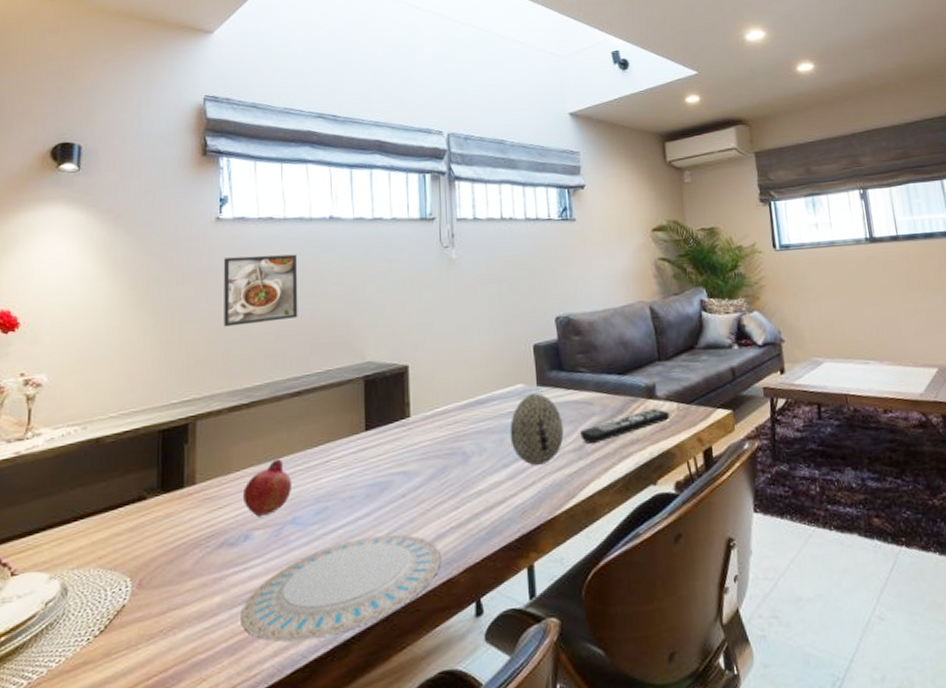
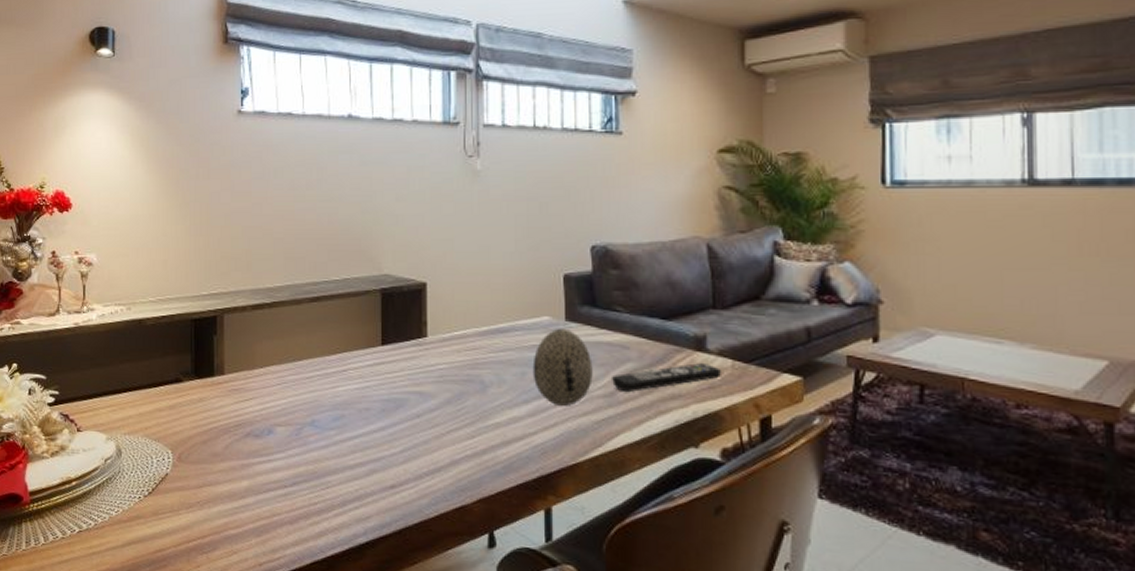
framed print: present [223,254,298,327] -> none [245,153,317,224]
plate: present [241,534,442,642] -> none [266,450,455,538]
fruit: present [242,458,291,517] -> none [265,361,310,415]

